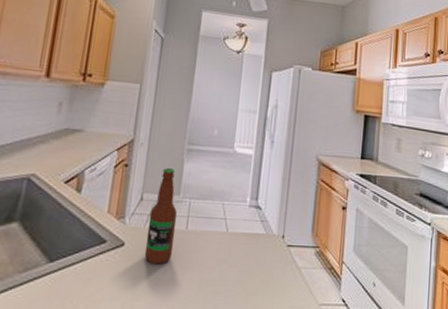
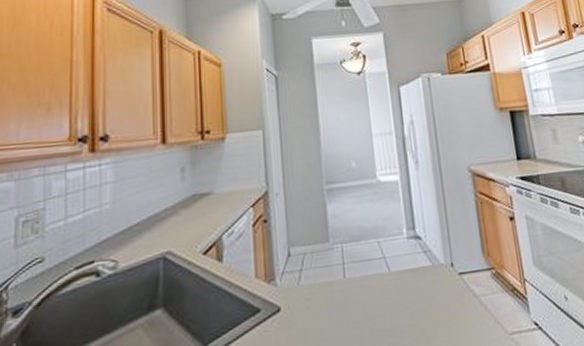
bottle: present [144,168,178,265] -> none [300,214,336,326]

